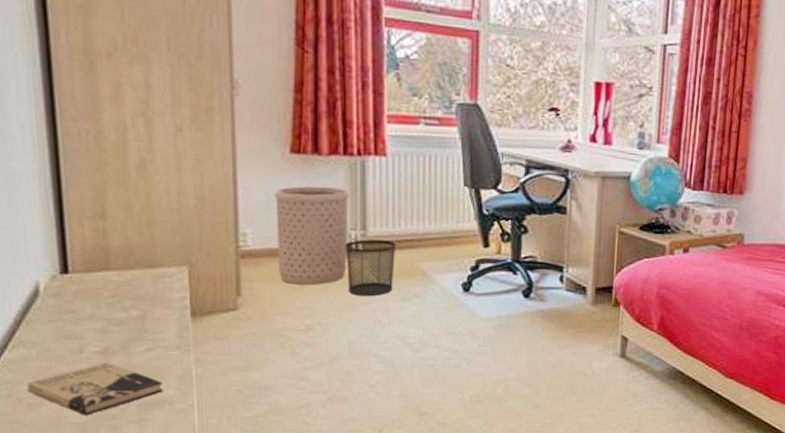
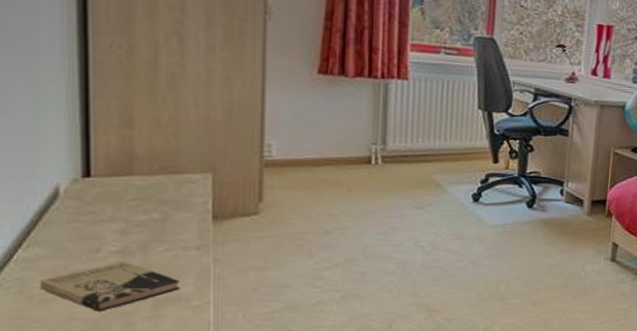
laundry basket: present [275,186,350,285] -> none [300,104,372,193]
waste bin: present [345,239,397,297] -> none [365,153,414,205]

